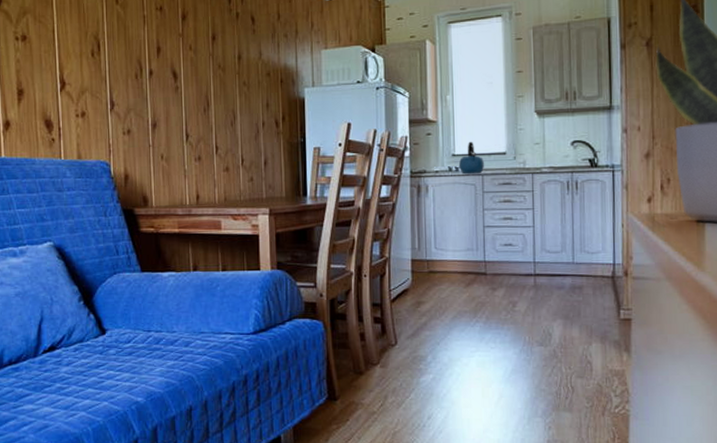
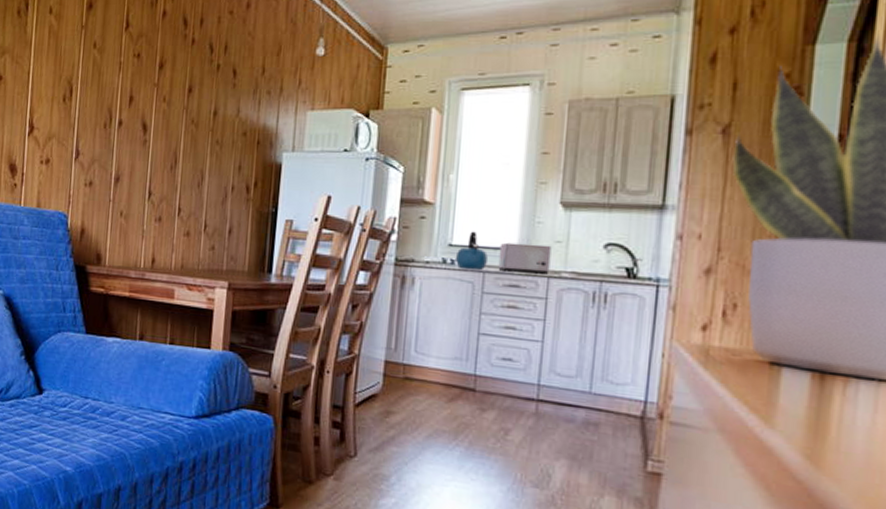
toaster: none [492,147,533,174] -> present [498,242,552,276]

